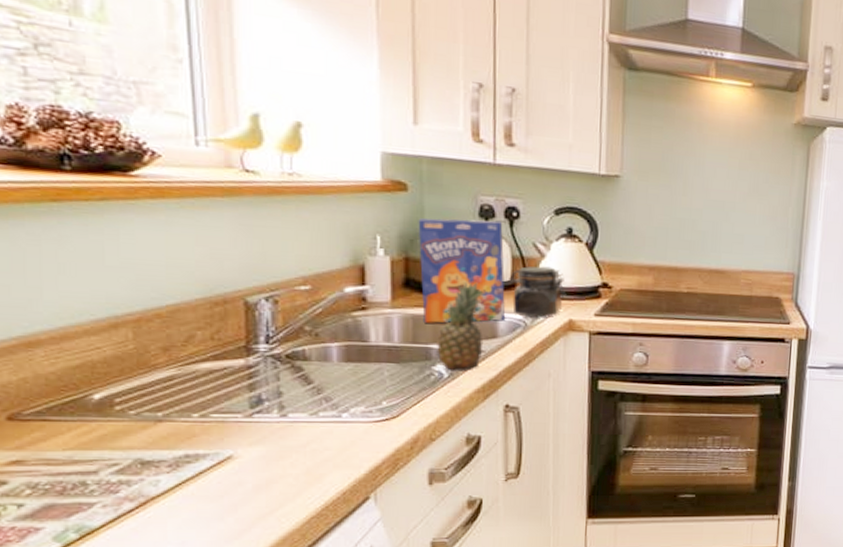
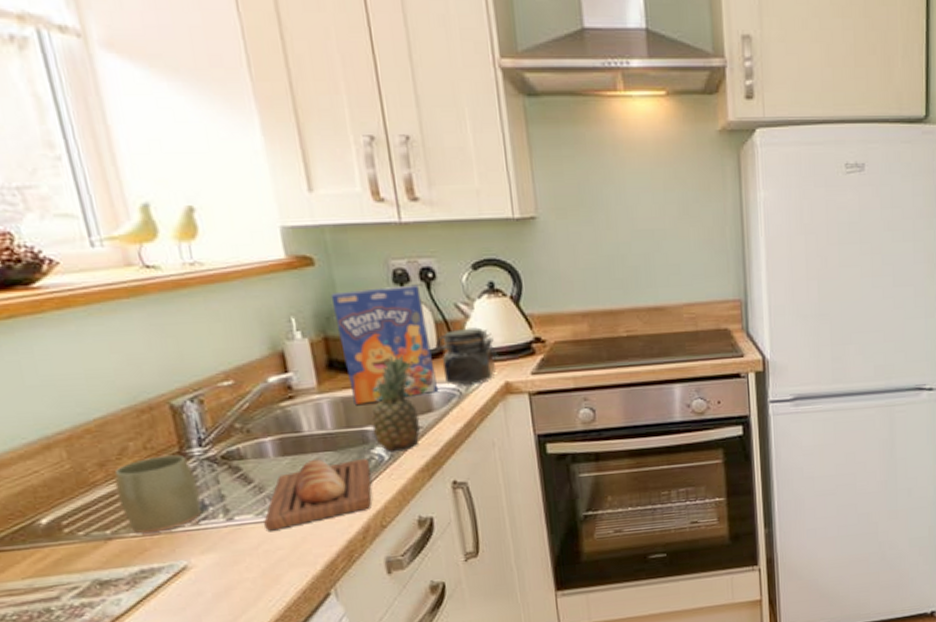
mug: none [175,347,257,420] -> present [114,454,202,534]
bread loaf: none [317,368,428,431] -> present [264,457,371,531]

